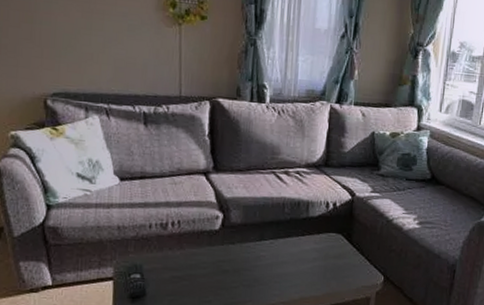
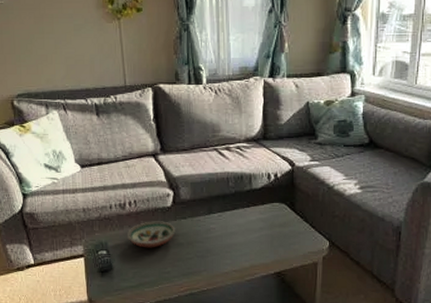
decorative bowl: none [167,244,222,274] -> present [128,221,176,248]

